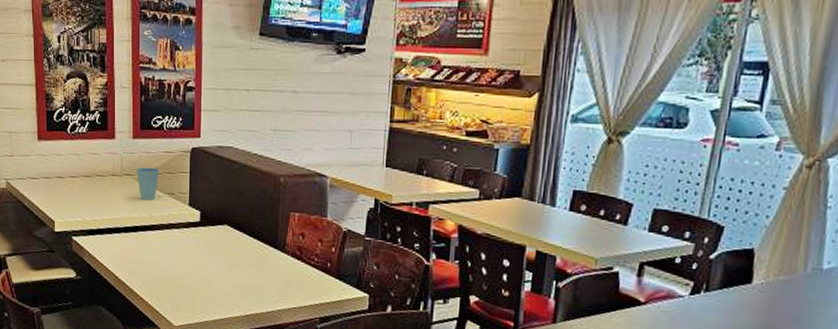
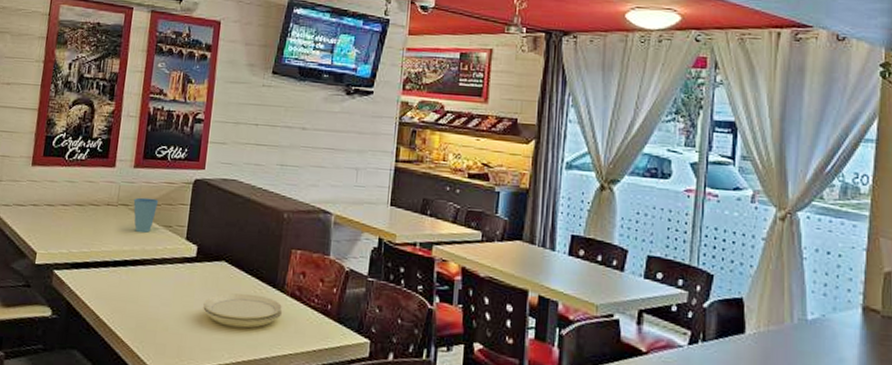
plate: none [211,254,285,286] -> present [203,293,283,329]

